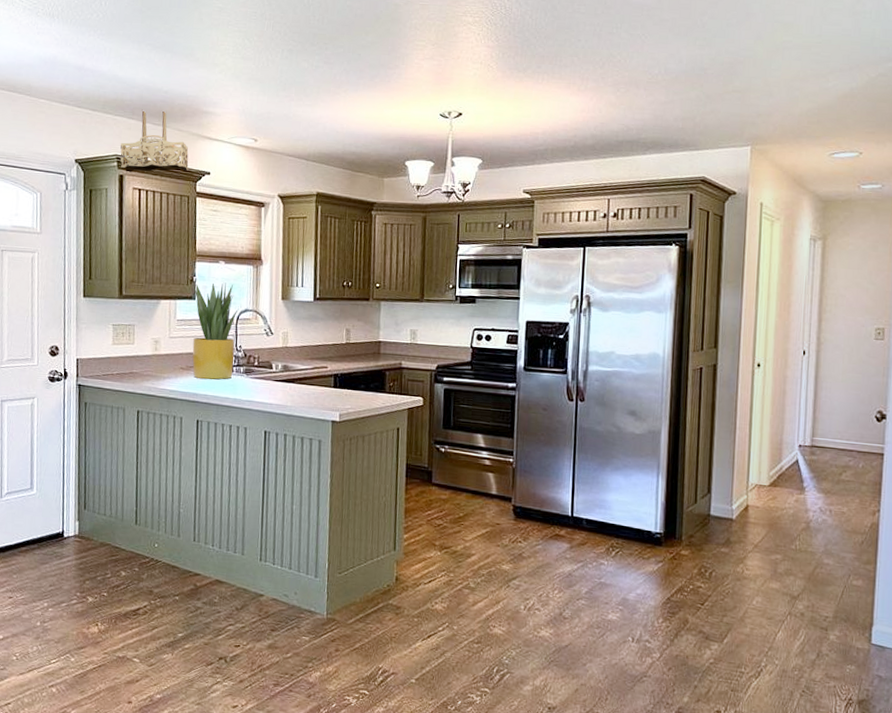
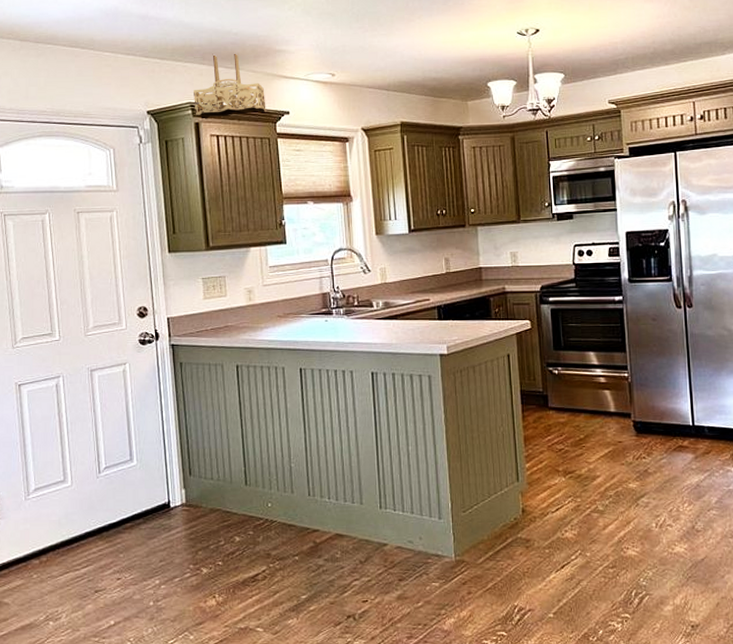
planter: present [192,282,239,380] -> none [282,223,333,325]

